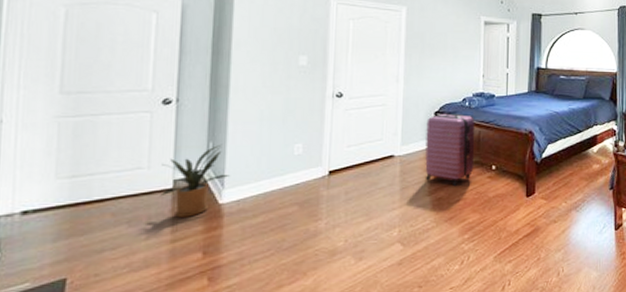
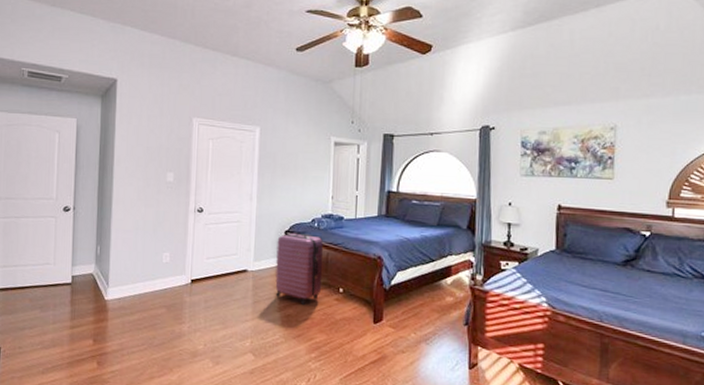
house plant: present [160,145,229,218] -> none [62,249,113,309]

